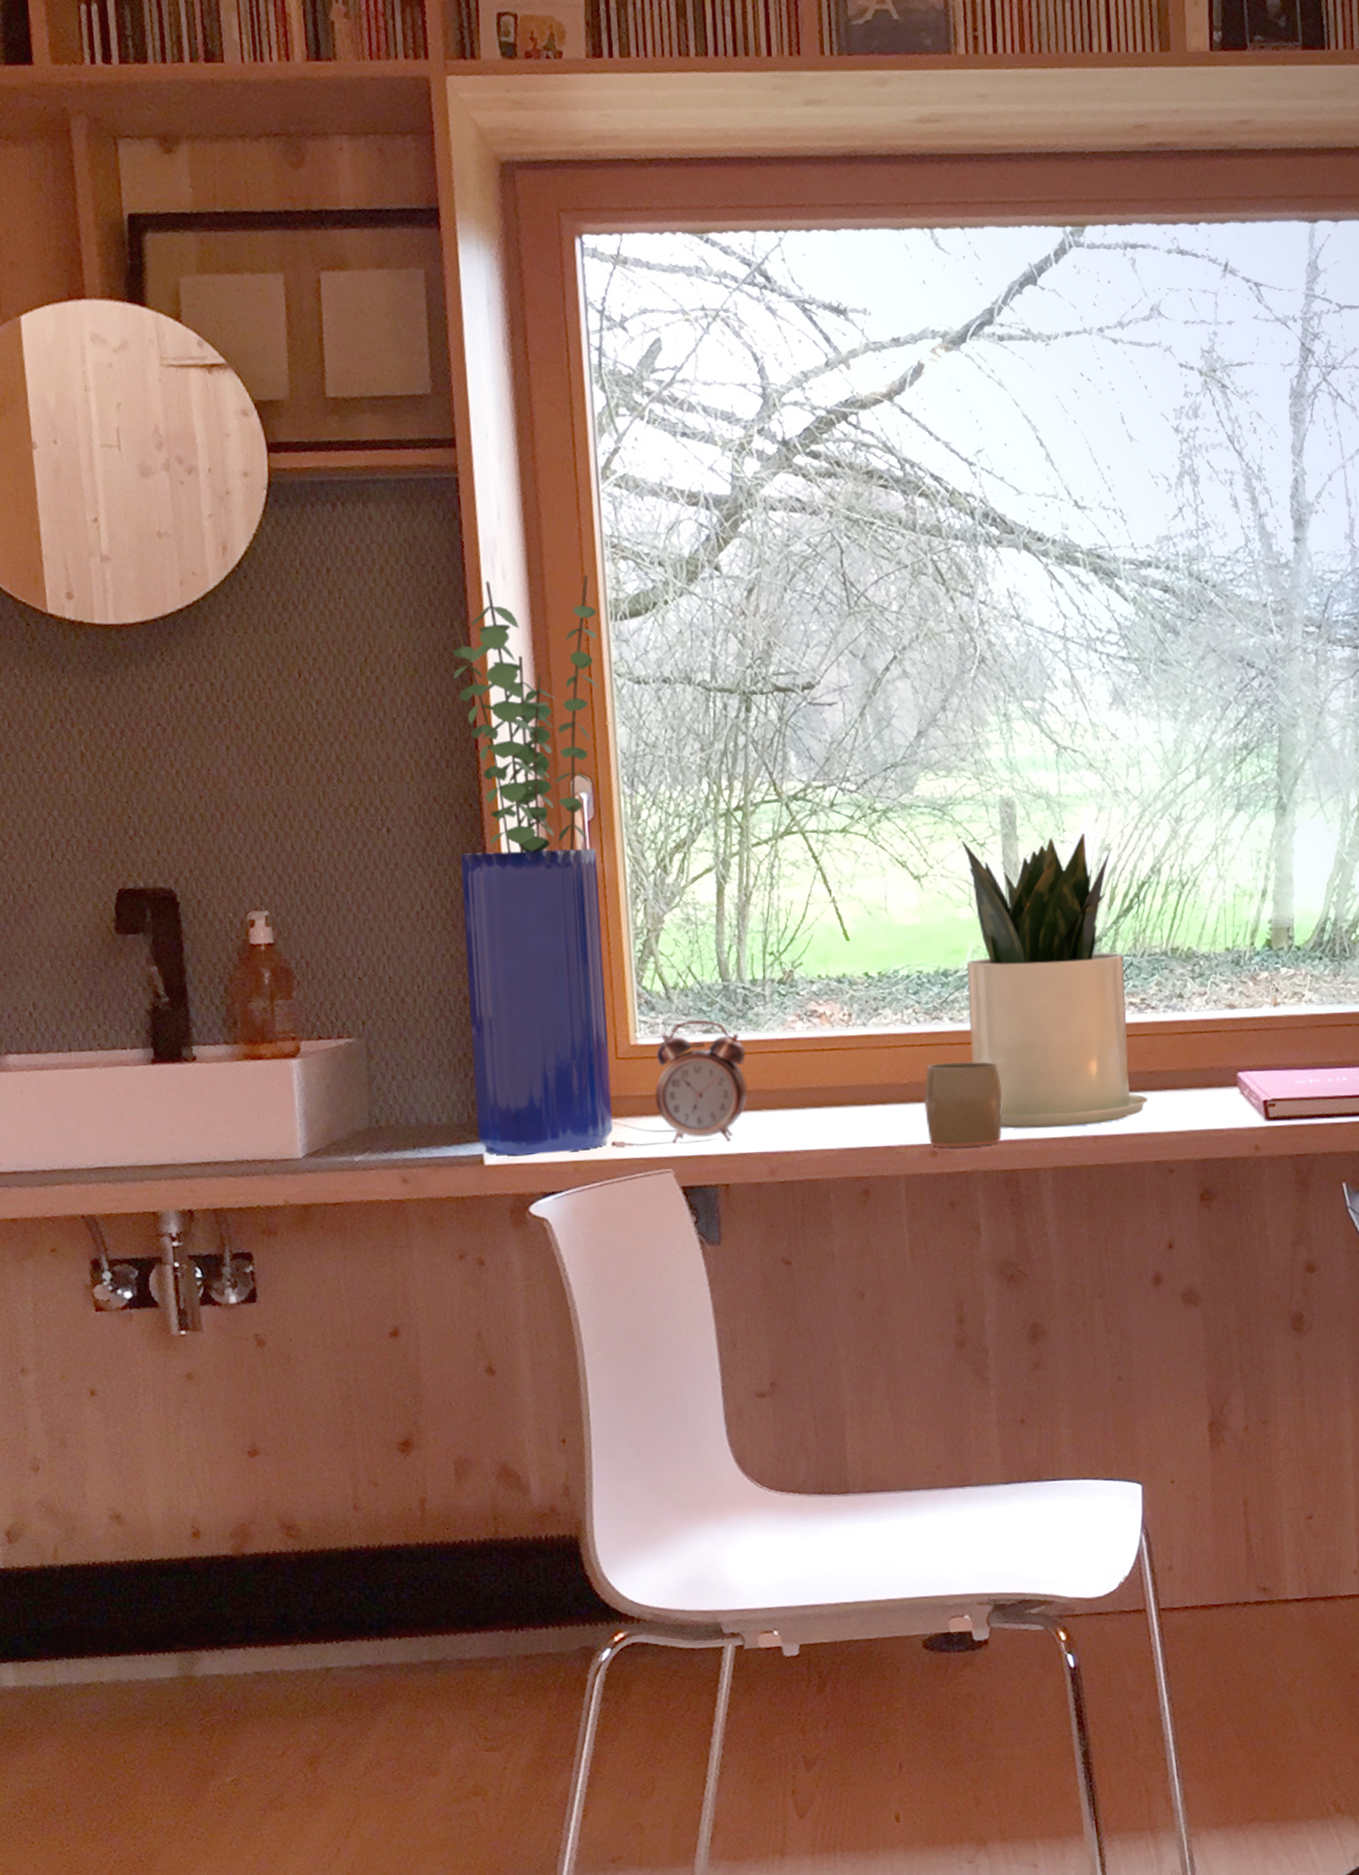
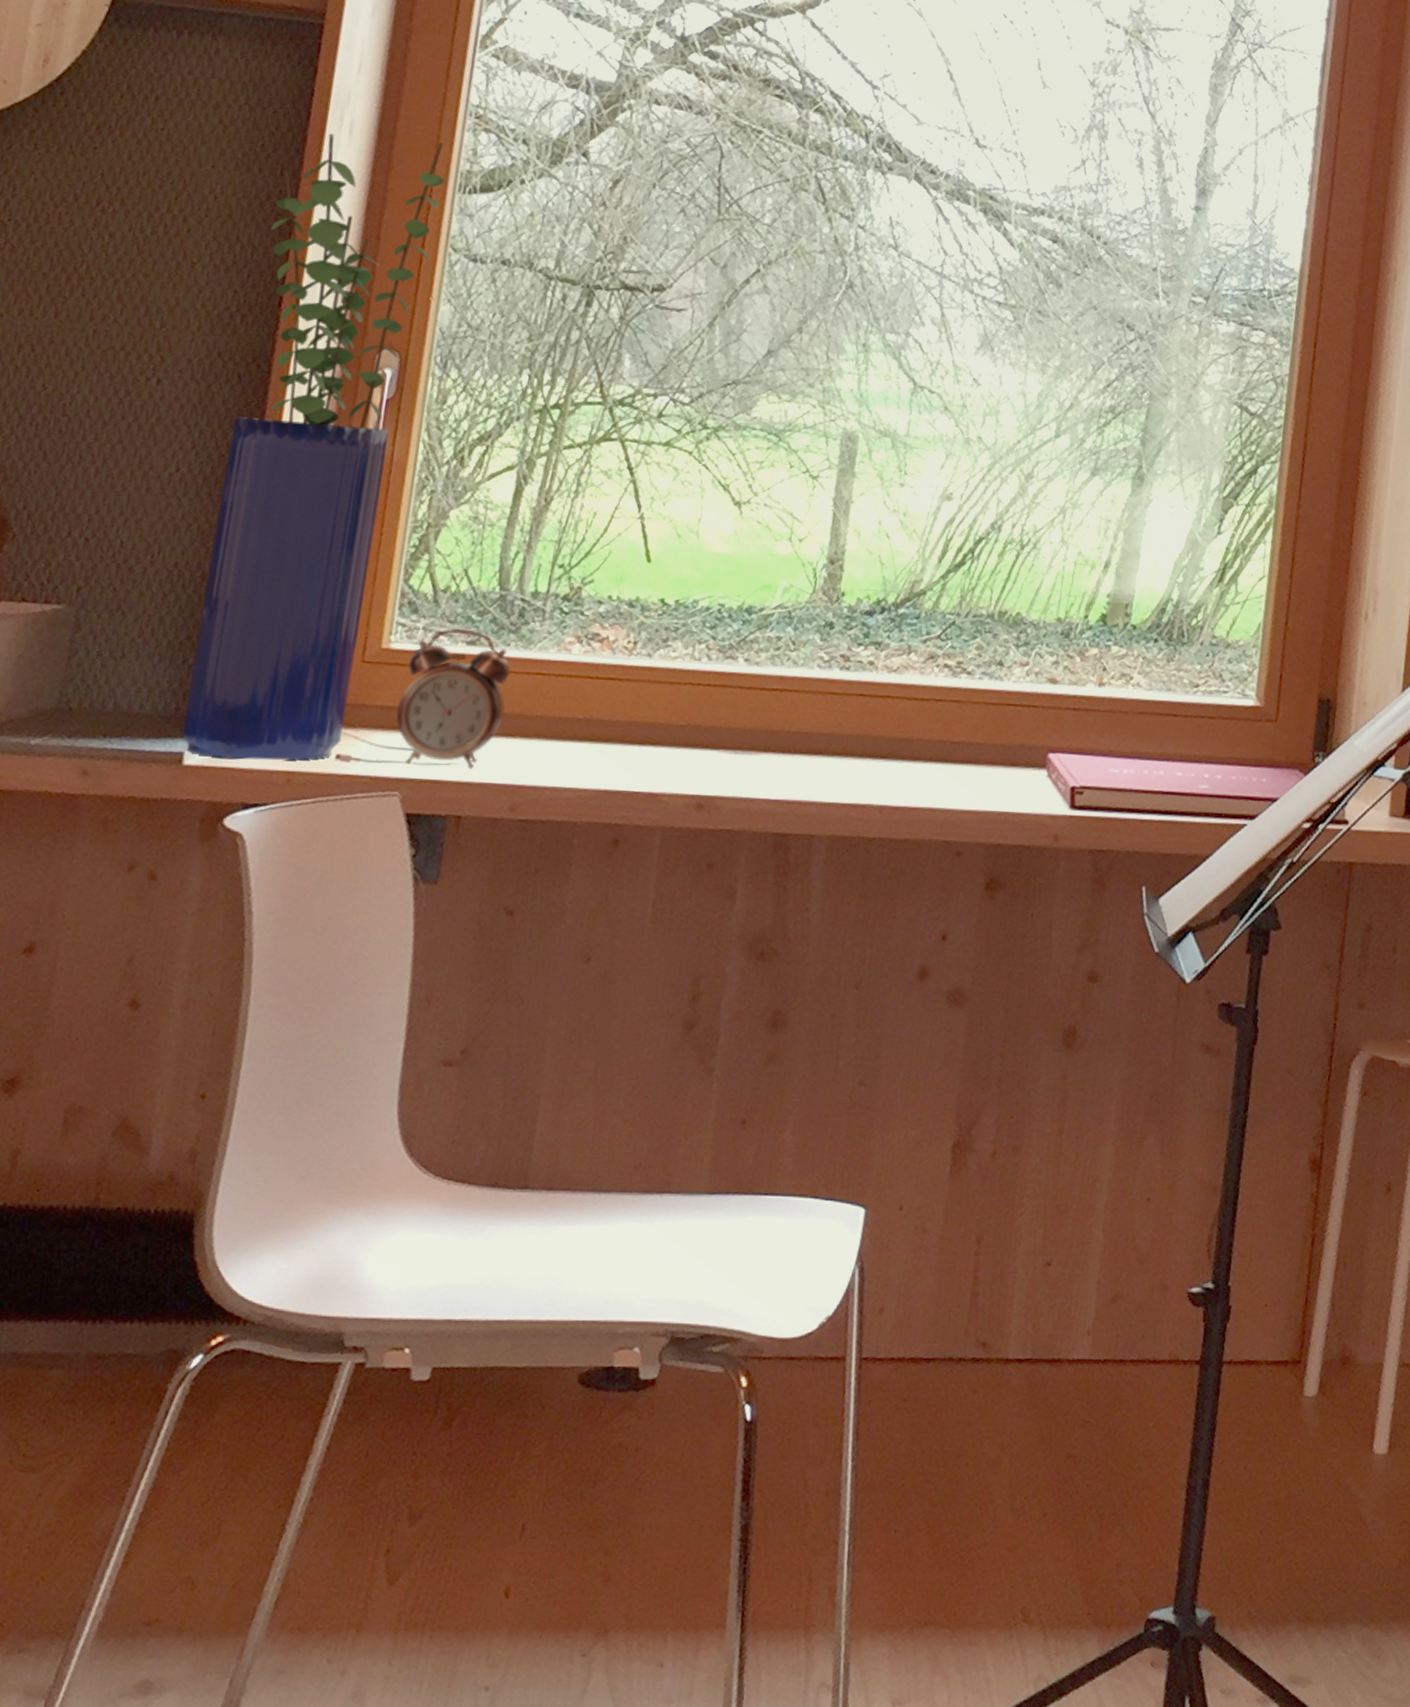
mug: present [923,1062,1003,1148] -> none [697,707,789,804]
planter: present [961,833,1149,1129] -> none [761,470,952,793]

